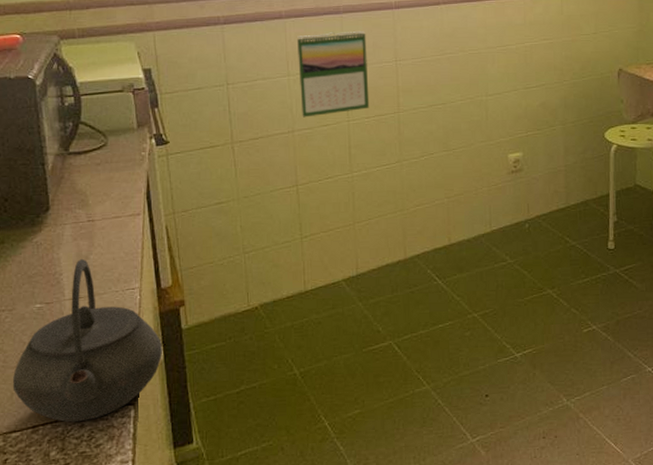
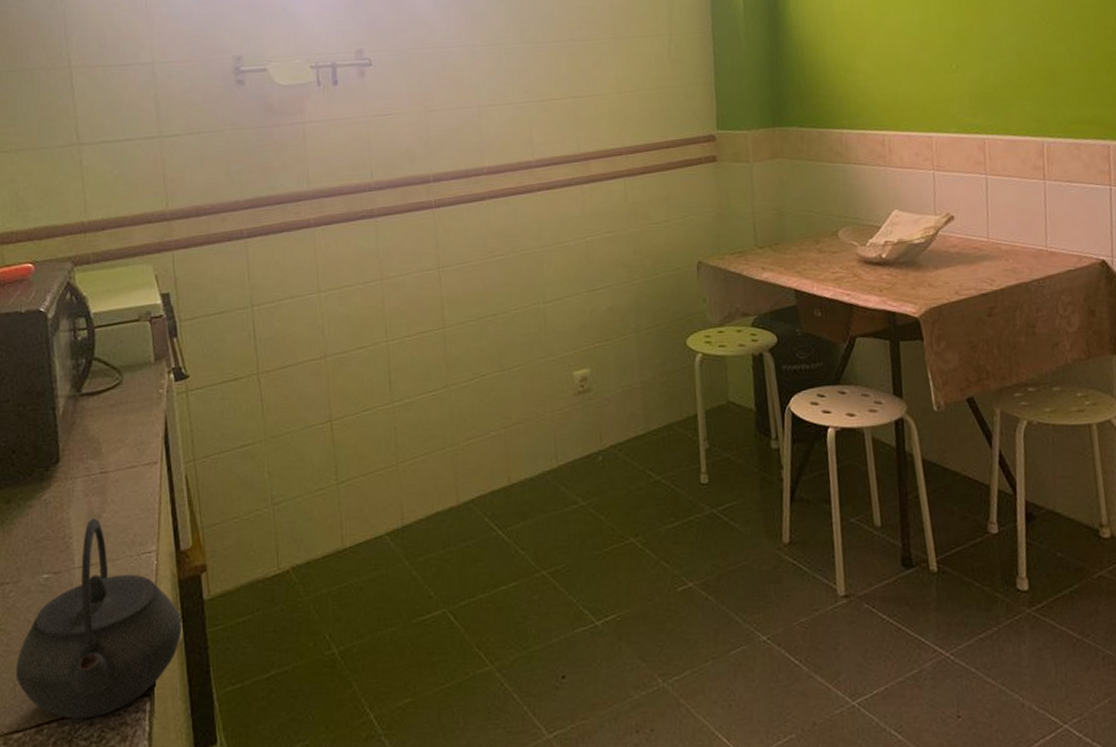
calendar: present [297,30,370,118] -> none [328,235,411,340]

